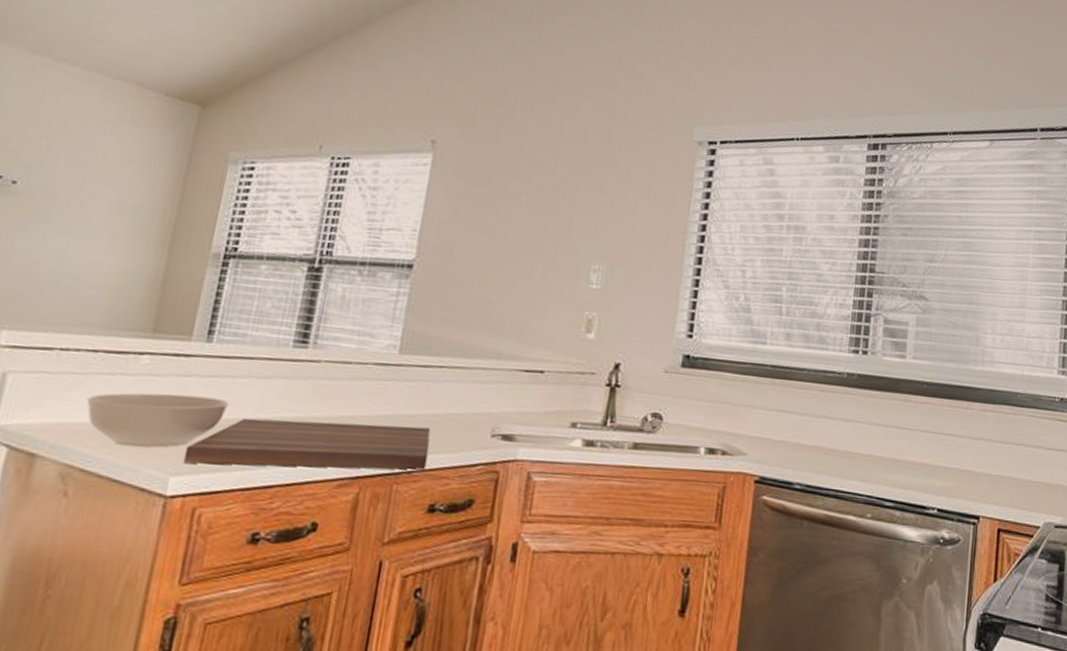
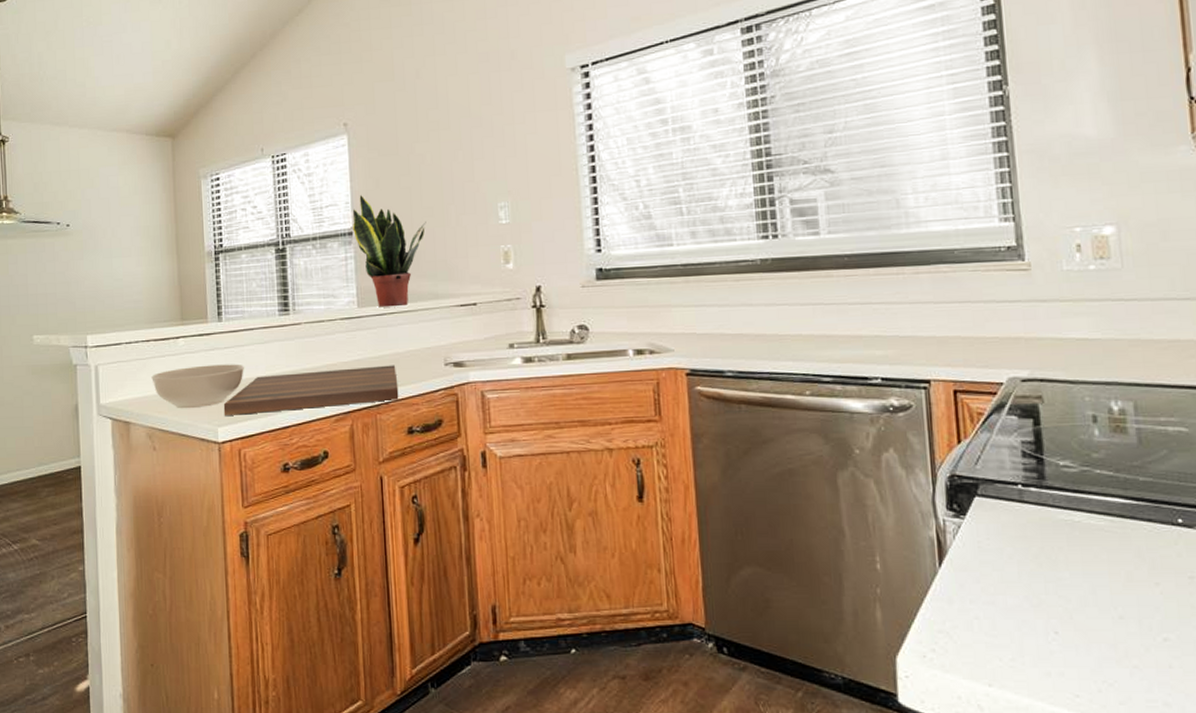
potted plant: none [413,225,506,362] -> present [352,195,426,308]

